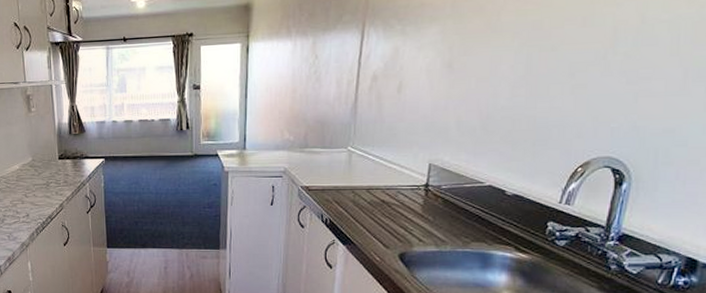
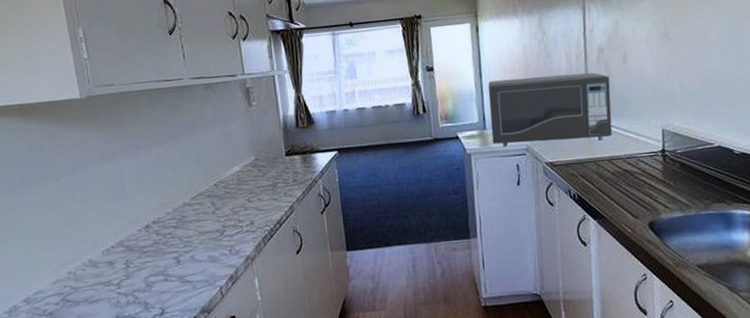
microwave: none [251,100,380,170] -> present [488,73,613,147]

